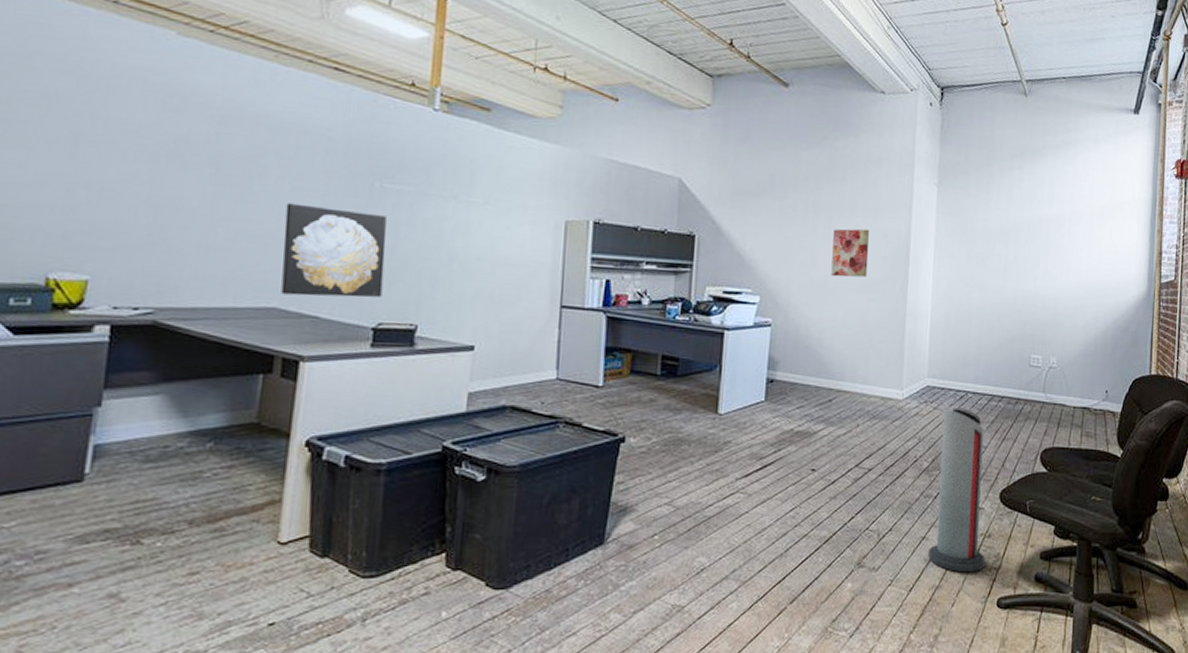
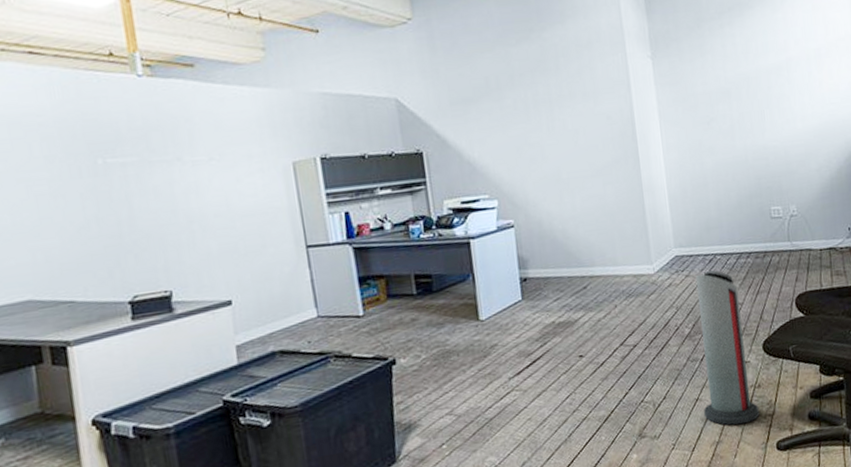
wall art: present [281,203,386,298] -> none [15,190,131,286]
wall art: present [831,228,869,278] -> none [556,114,599,168]

